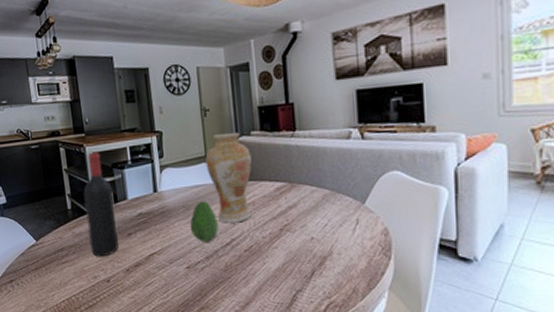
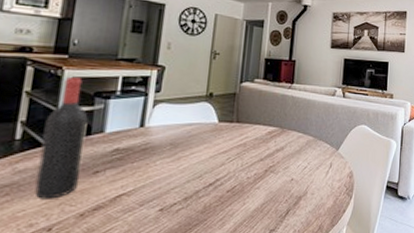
fruit: present [190,201,218,242] -> none [173,140,205,182]
vase: present [205,132,252,223] -> none [204,77,251,163]

